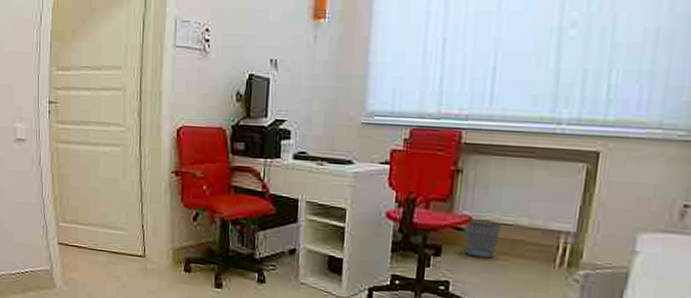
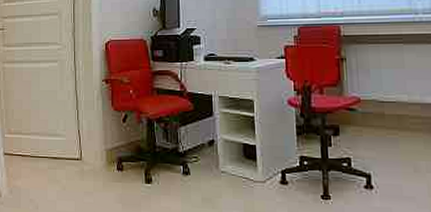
wastebasket: present [464,219,503,259] -> none [355,98,387,134]

